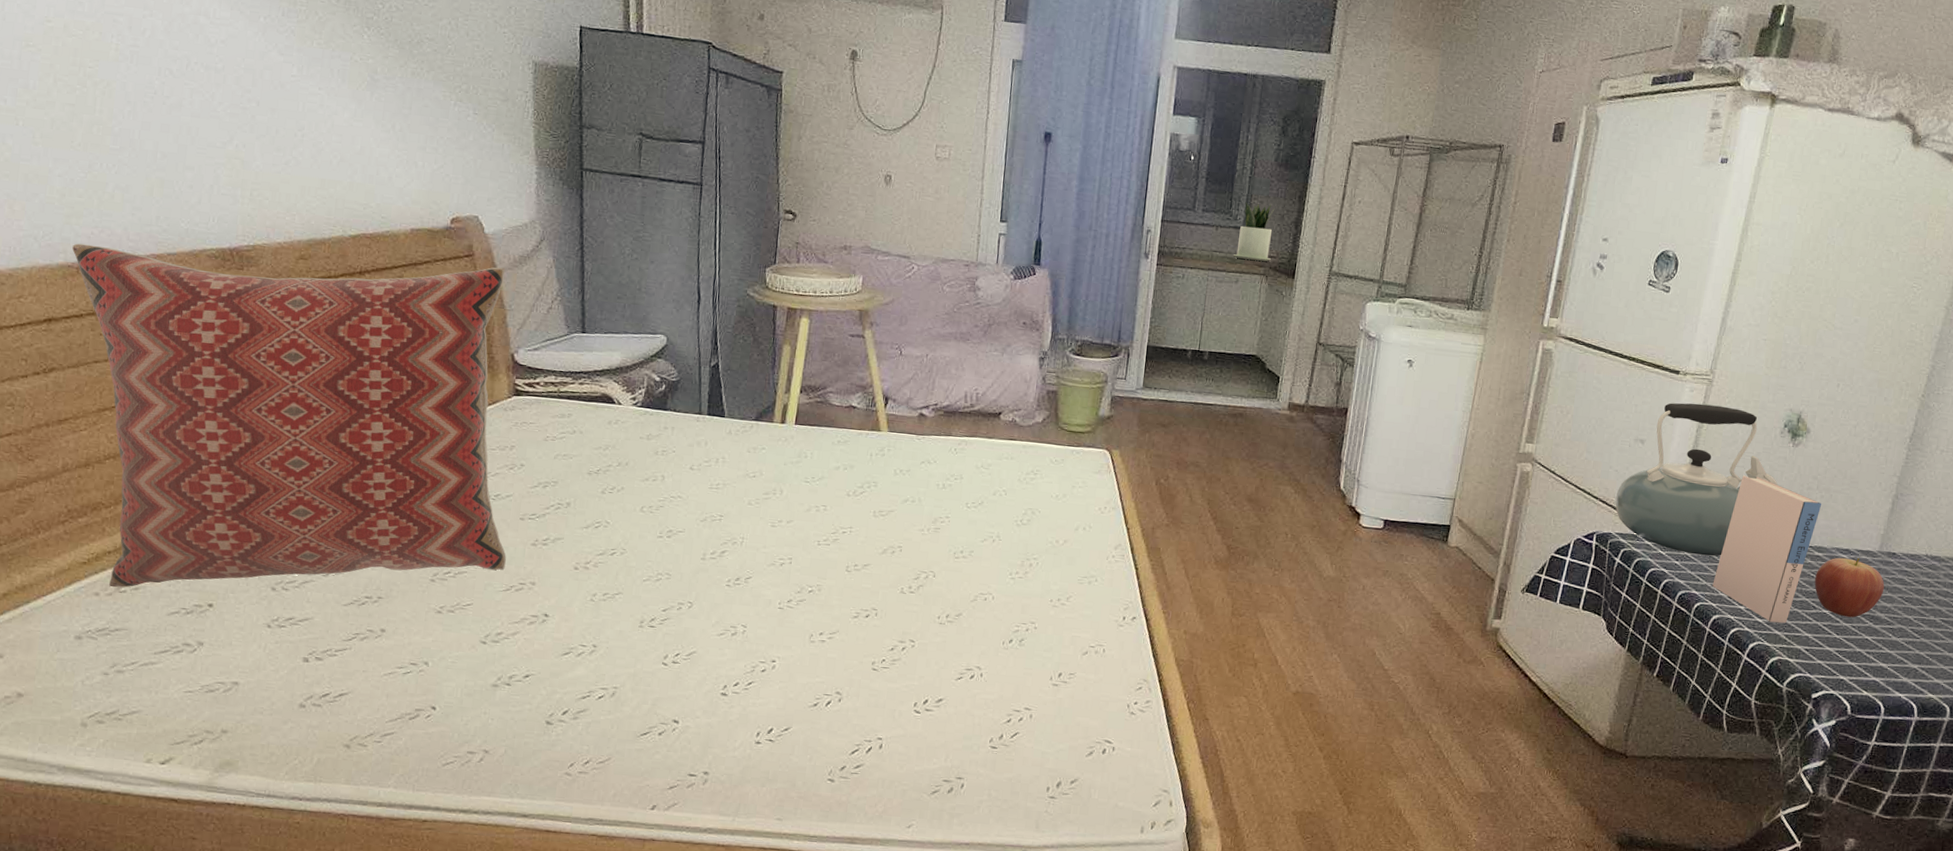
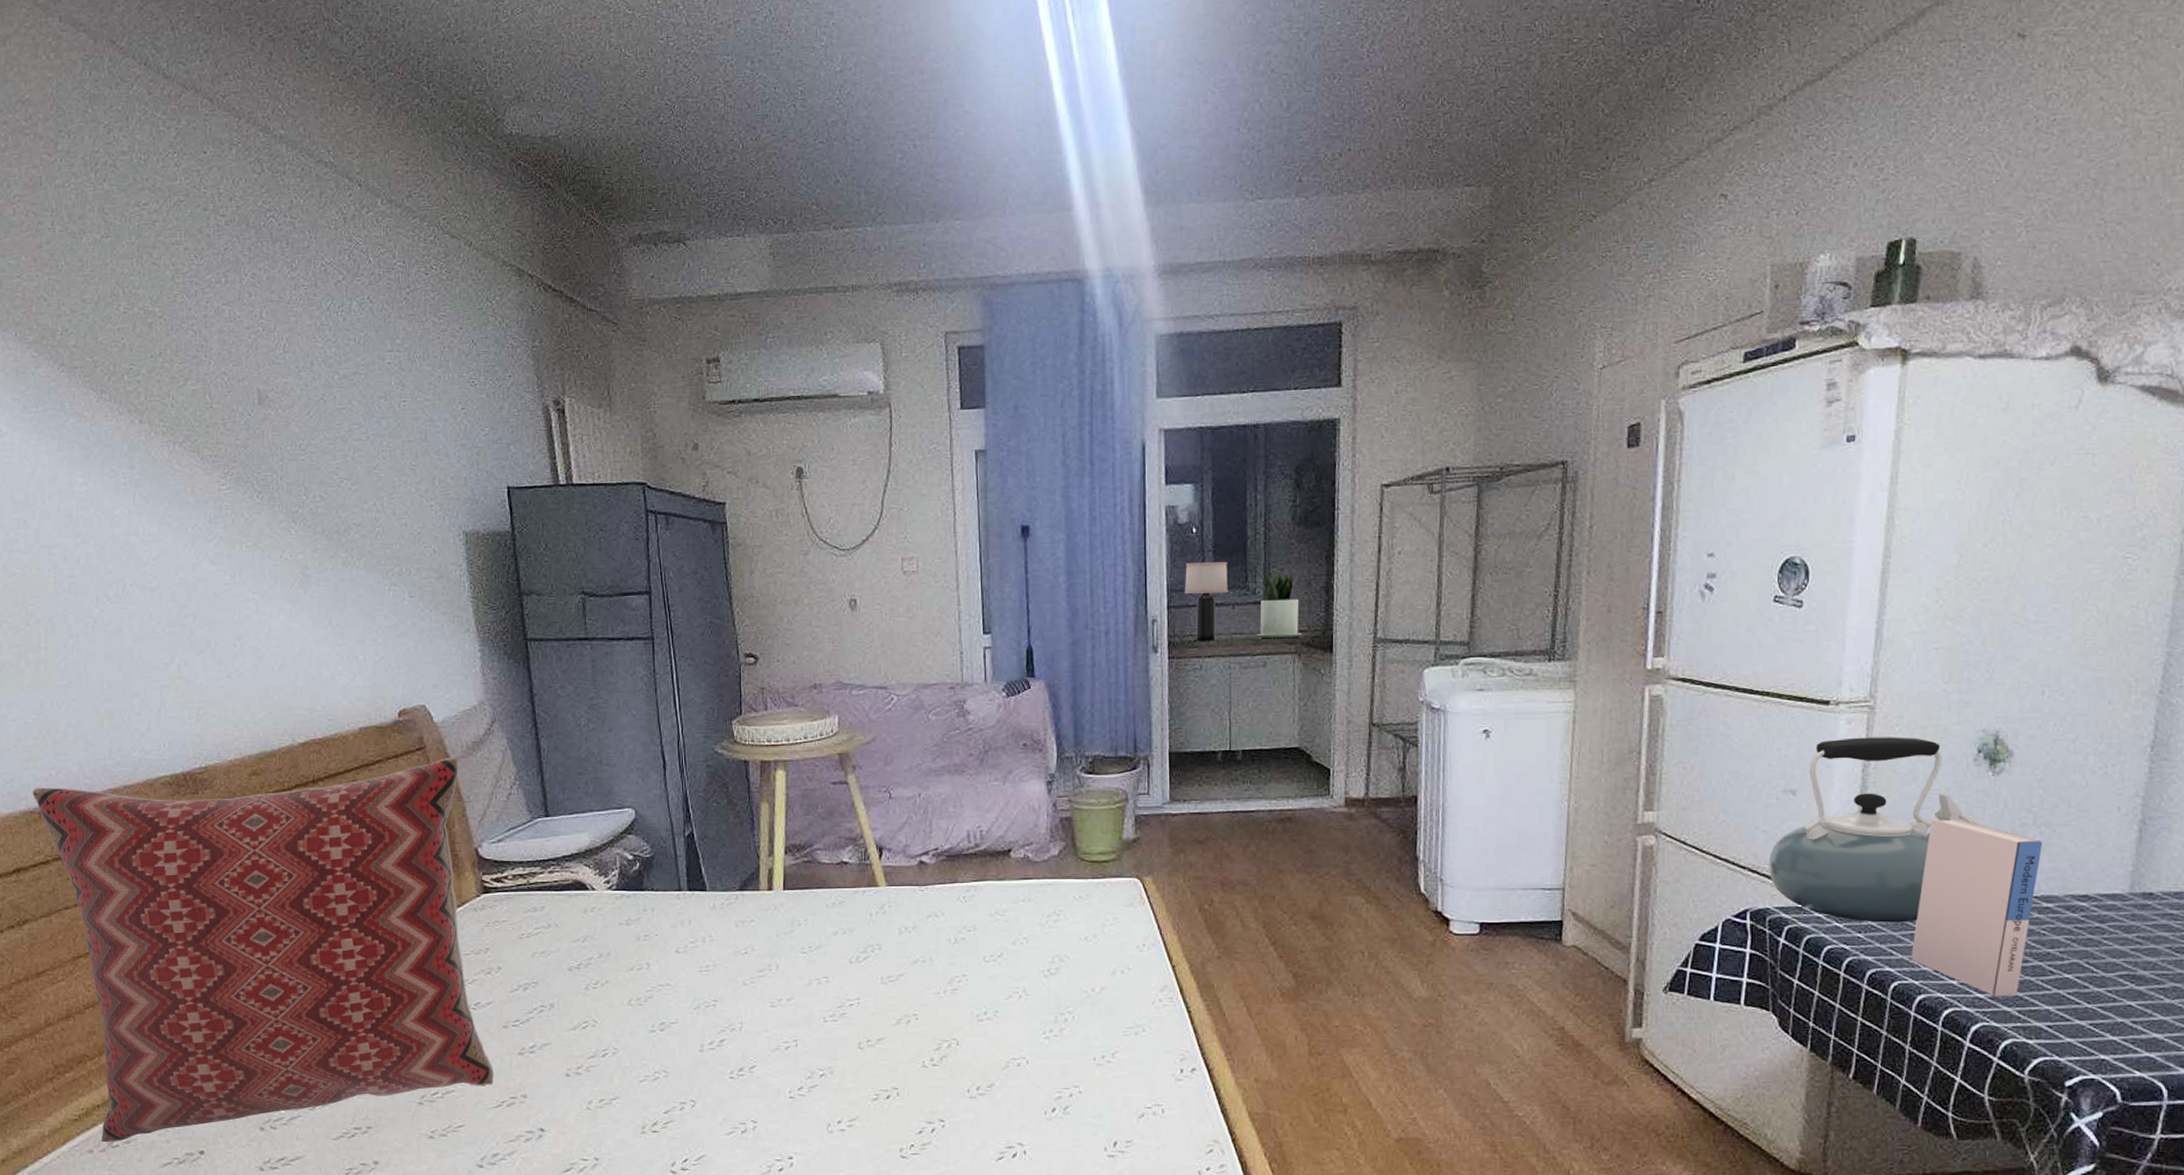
table lamp: none [1177,185,1217,256] -> present [1184,562,1229,642]
fruit: present [1814,557,1885,618] -> none [2047,903,2144,980]

